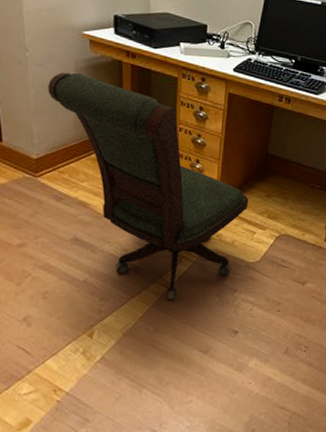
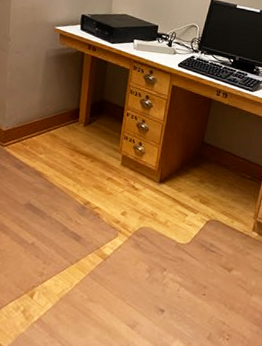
office chair: present [48,72,249,301] -> none [22,59,184,272]

